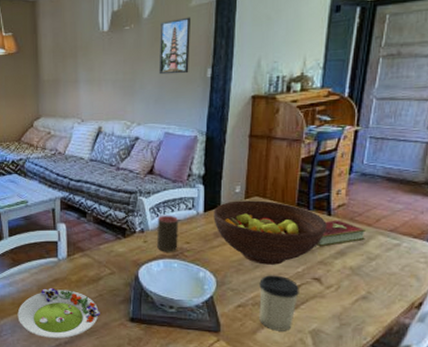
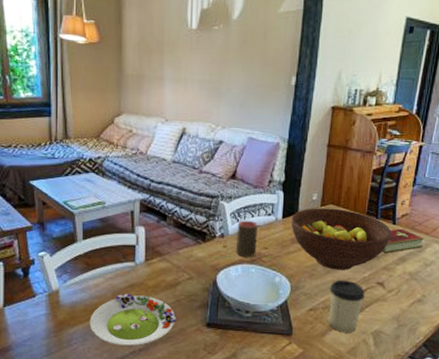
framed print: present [159,17,190,75] -> none [245,23,278,80]

